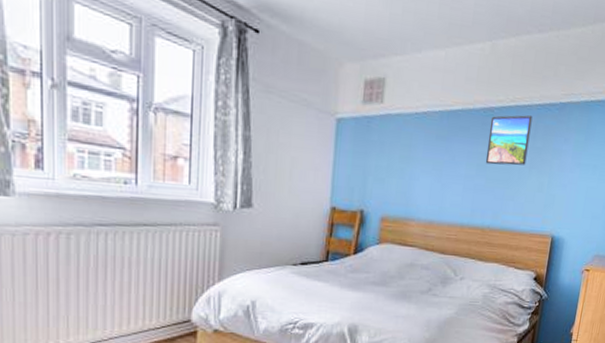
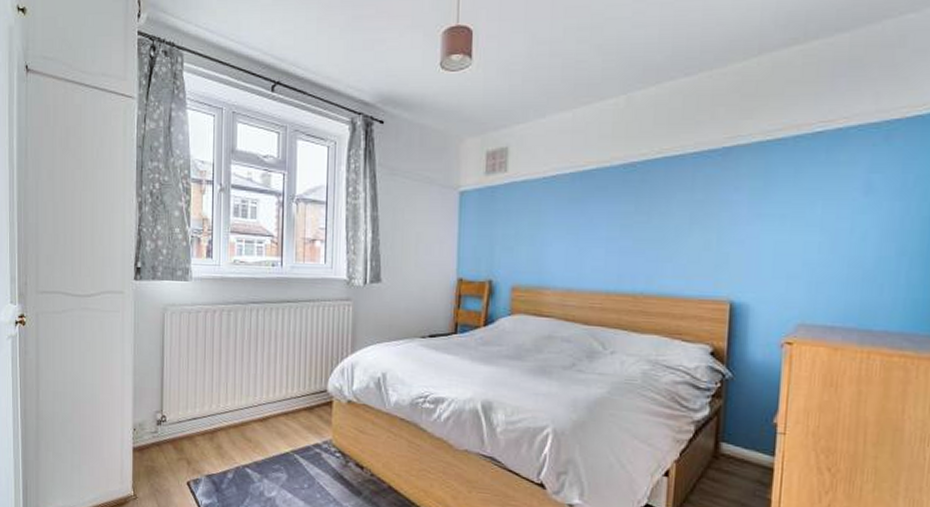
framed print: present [485,115,533,166] -> none [630,166,687,224]

